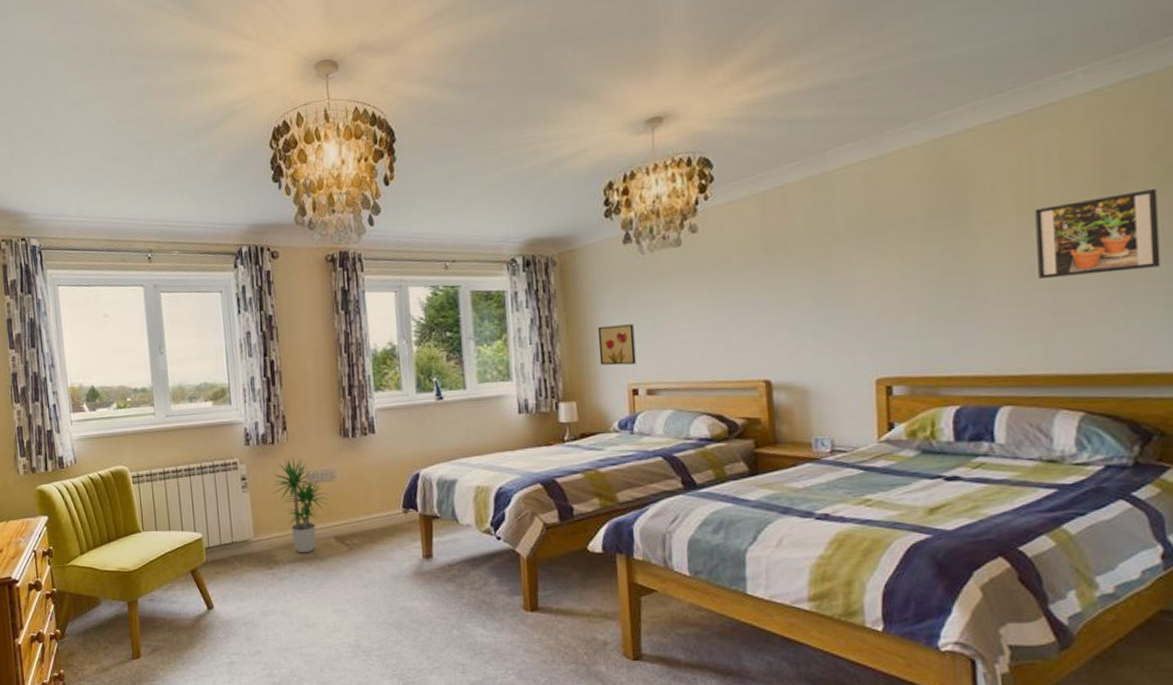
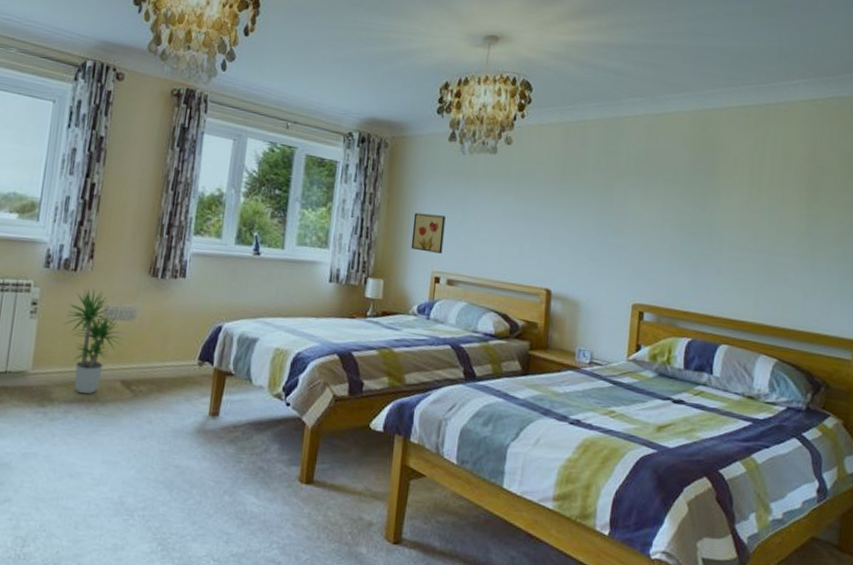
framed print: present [1035,189,1161,278] -> none [758,184,842,249]

